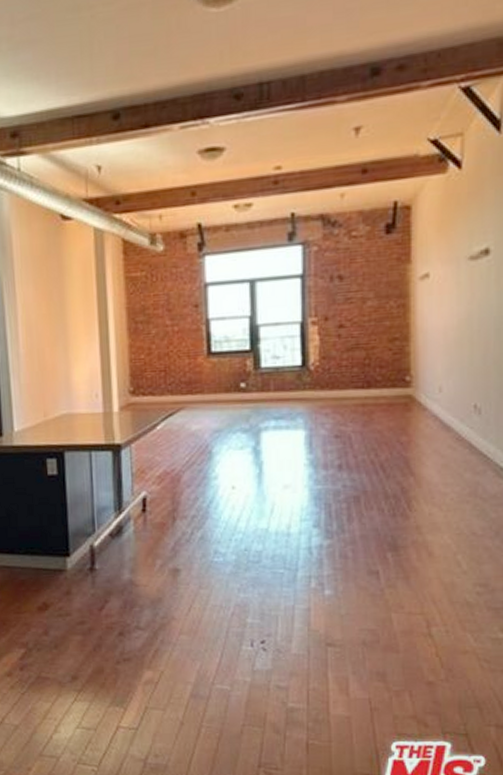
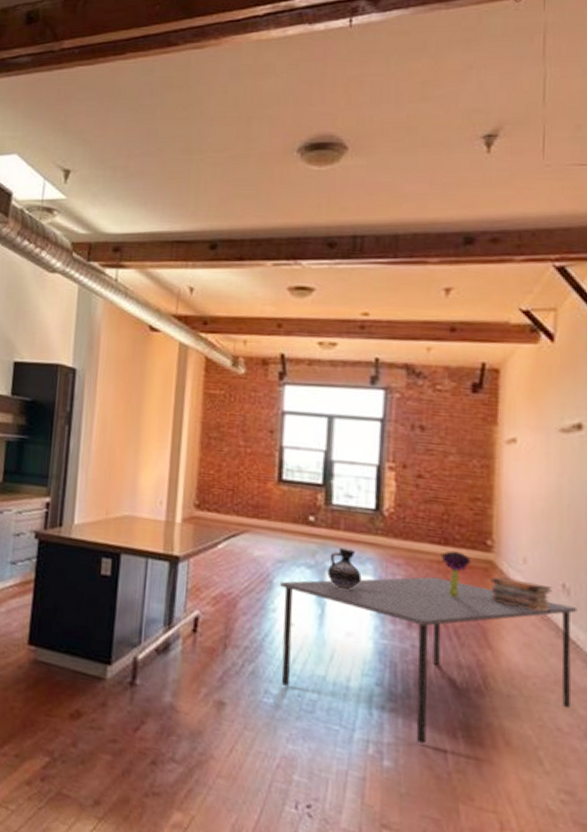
dining table: none [219,419,488,570] -> present [280,576,578,745]
ceramic jug: none [262,408,294,446] -> present [327,548,362,589]
bouquet: none [364,392,393,435] -> present [441,550,472,597]
book stack: none [410,408,465,434] -> present [490,577,552,612]

